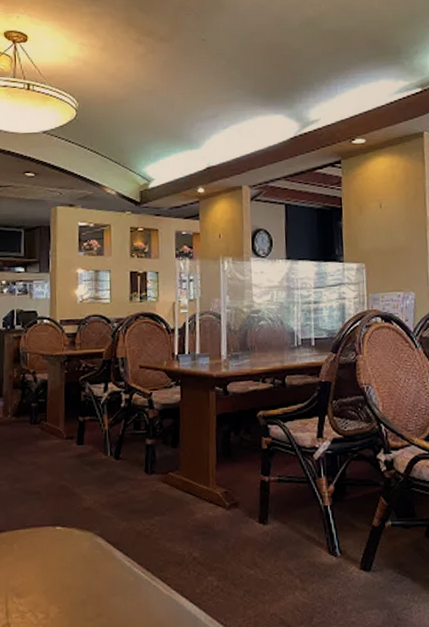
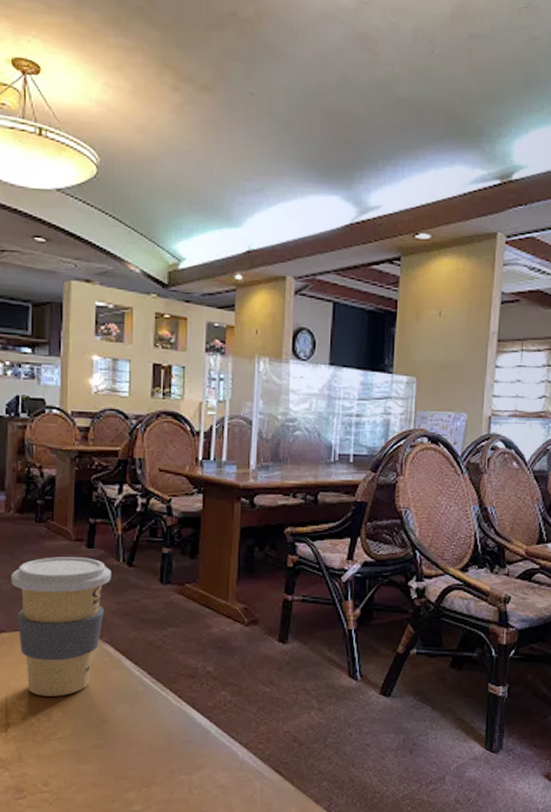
coffee cup: none [9,454,101,593] -> present [10,557,111,697]

